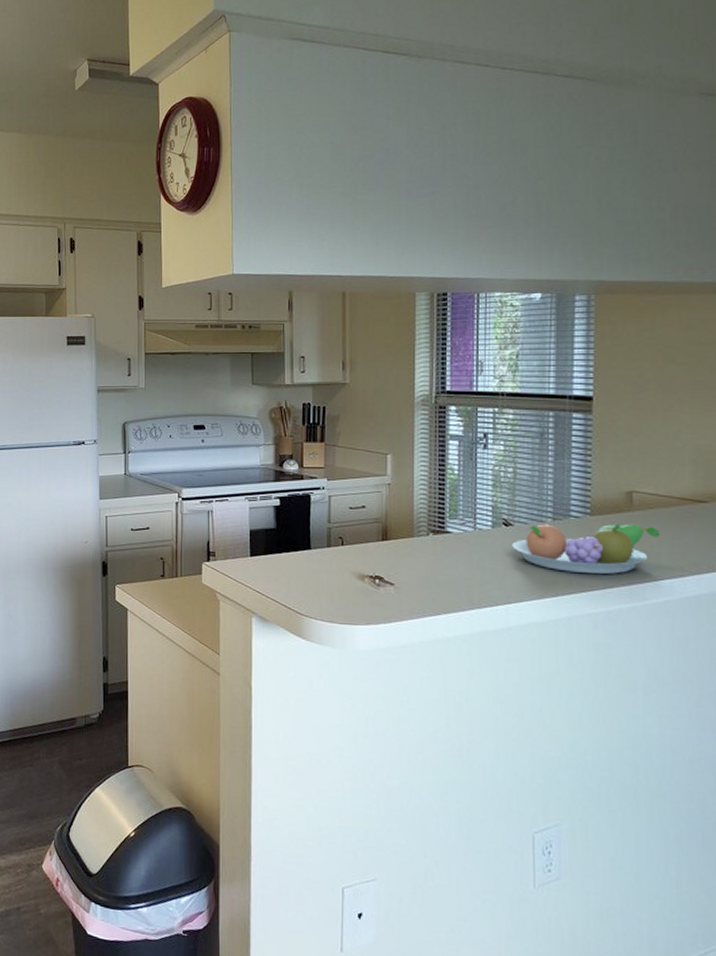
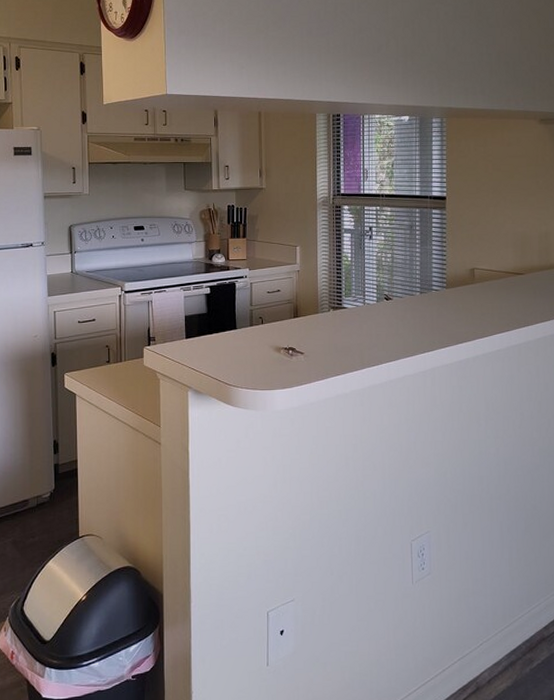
fruit bowl: present [512,522,661,574] -> none [392,292,494,333]

